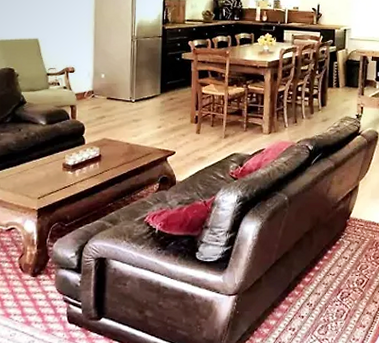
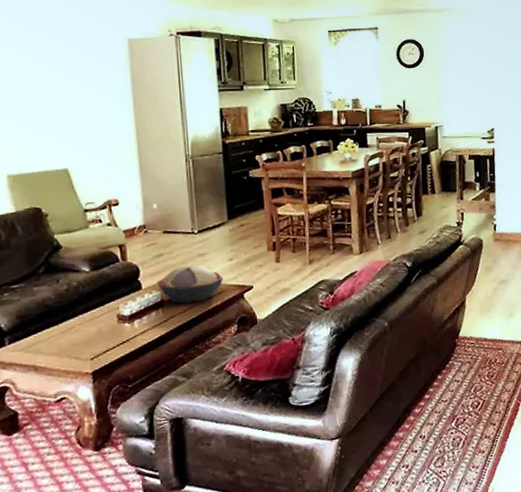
decorative bowl: none [97,128,152,160] -> present [156,265,224,304]

